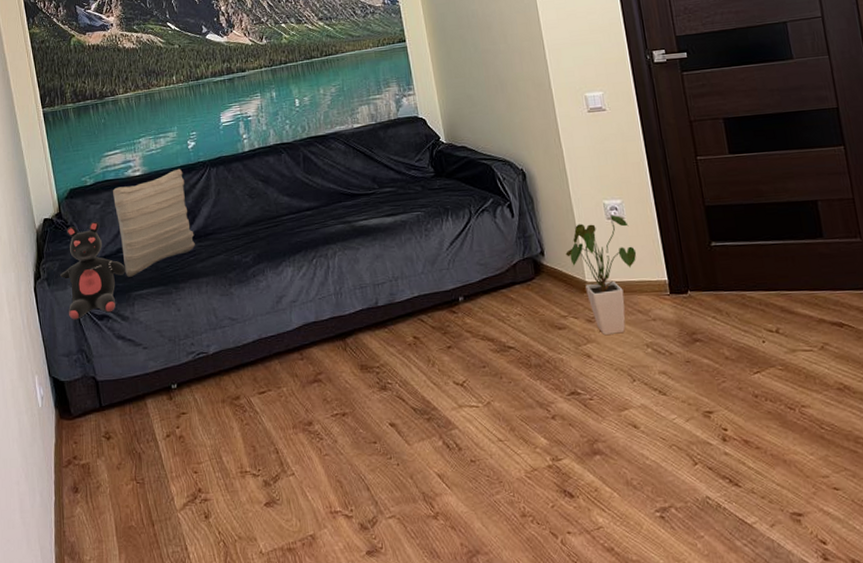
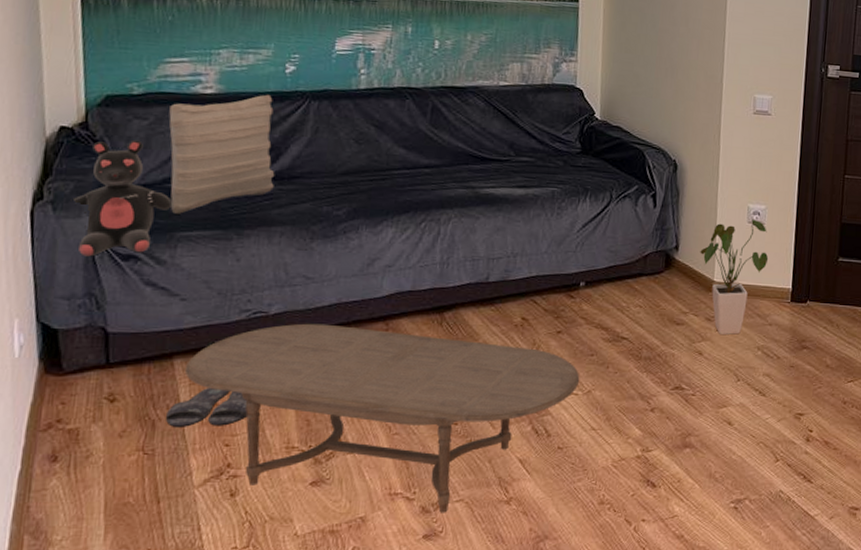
slippers: none [147,421,207,458] -> present [165,387,249,427]
coffee table: none [155,358,478,530] -> present [185,323,580,513]

